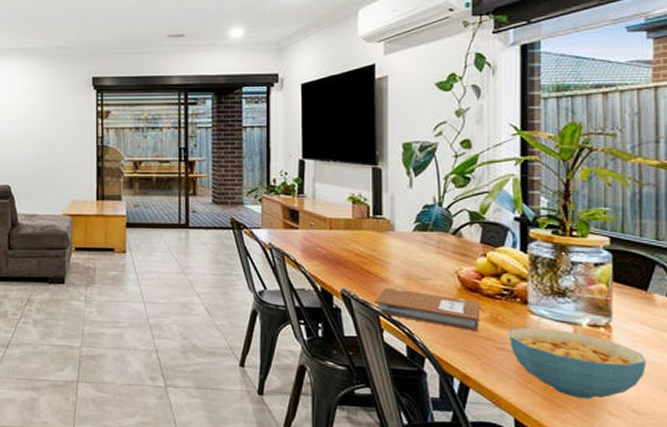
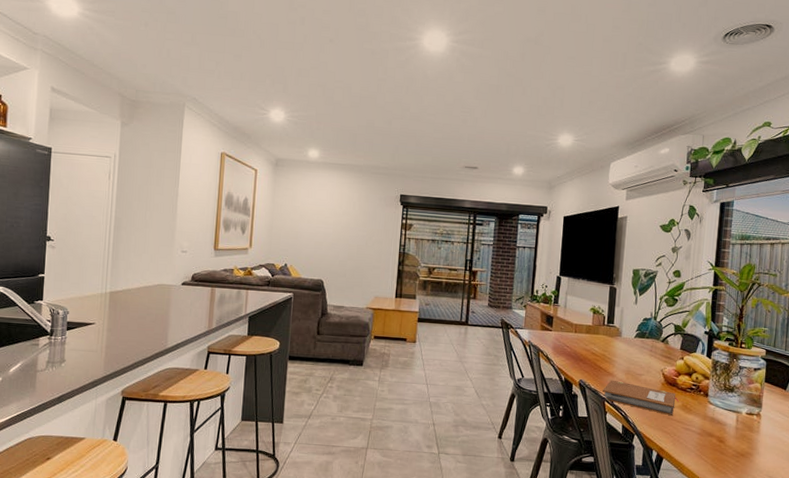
cereal bowl: present [509,327,646,400] -> none [693,413,781,468]

